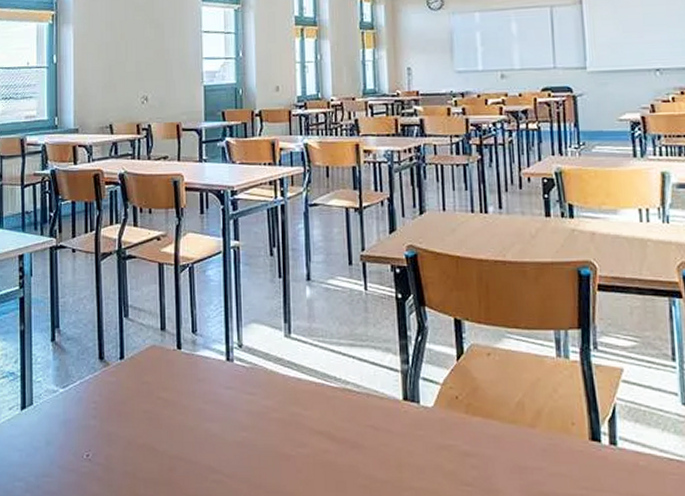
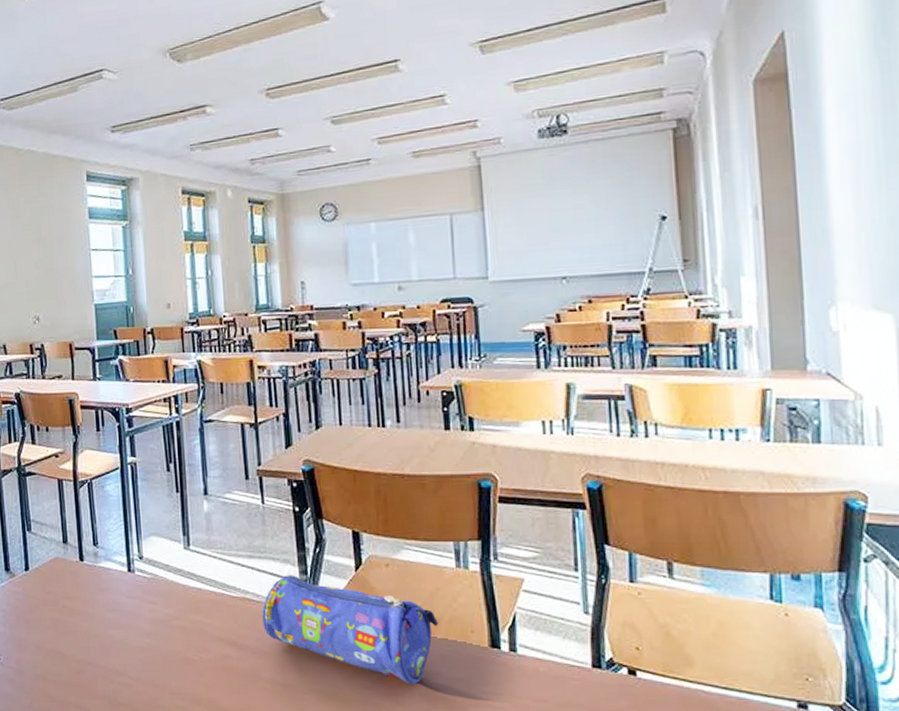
pencil case: none [362,364,539,481] -> present [261,575,438,685]

